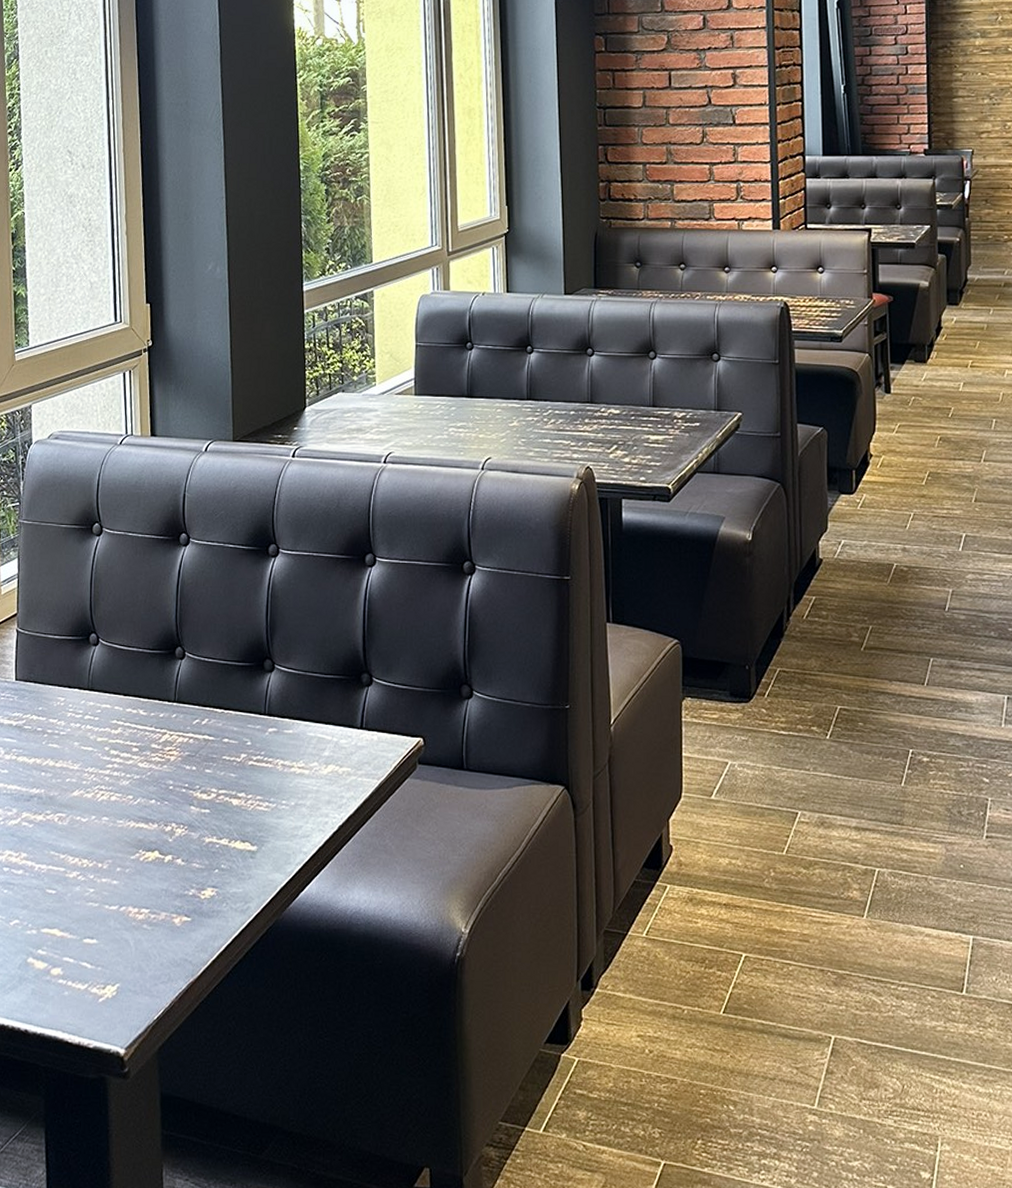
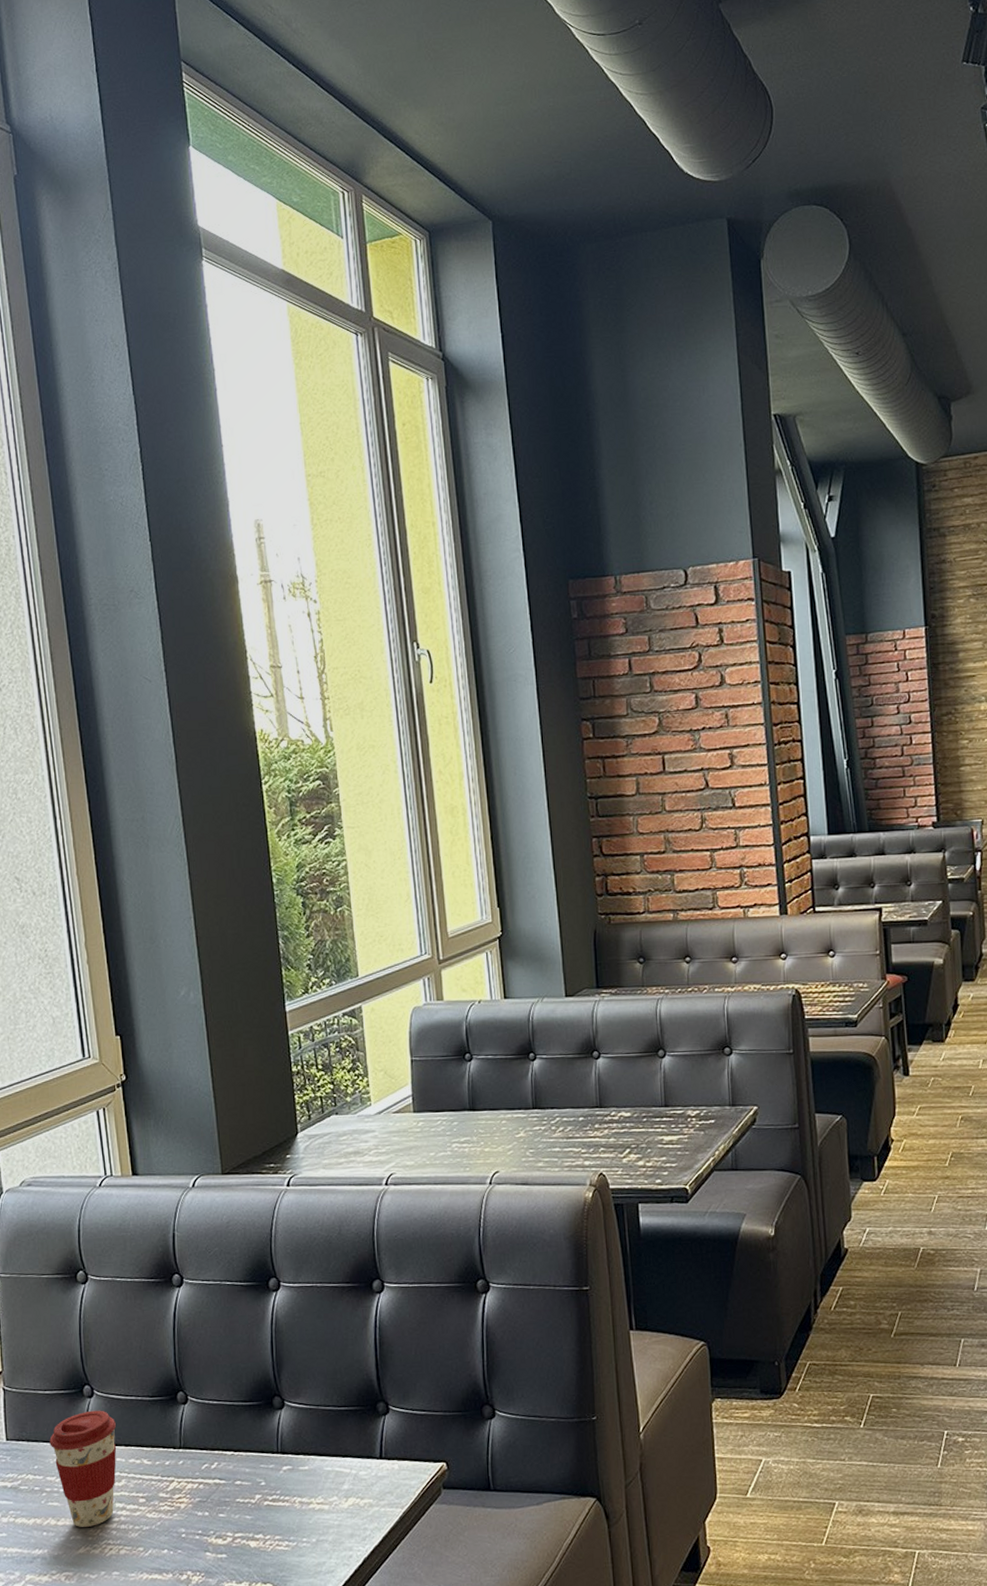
coffee cup: none [55,658,118,771] -> present [49,1410,117,1527]

